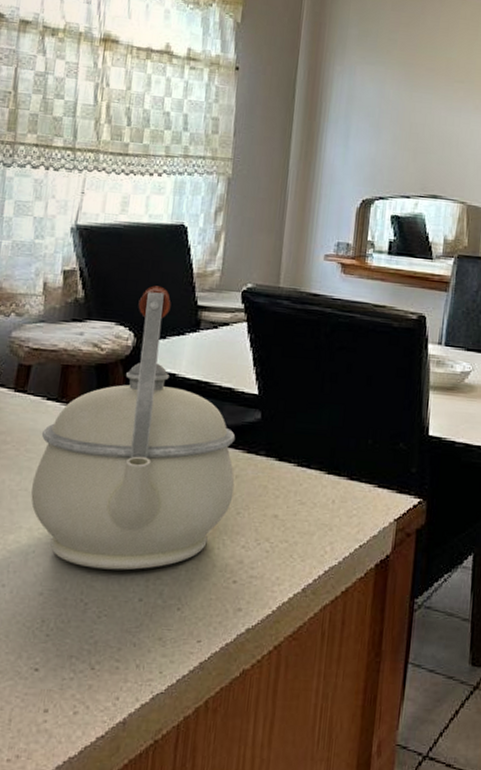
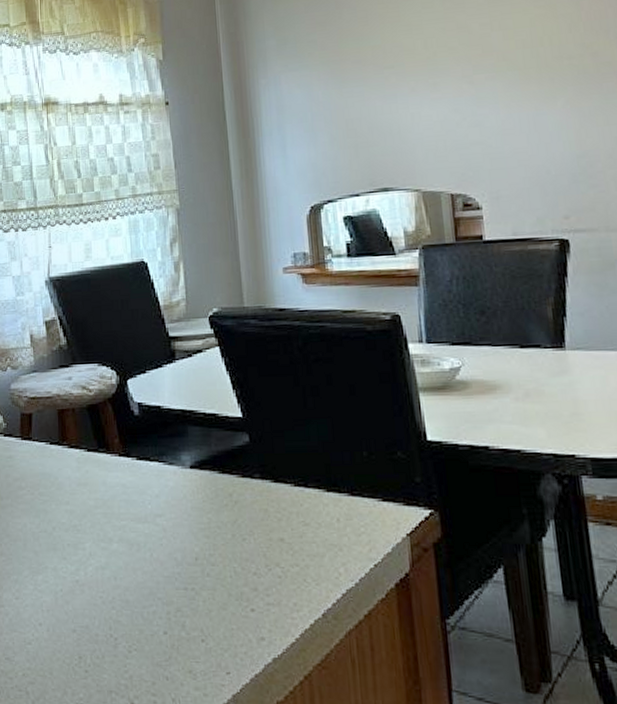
kettle: present [31,285,236,570] -> none [50,323,236,604]

